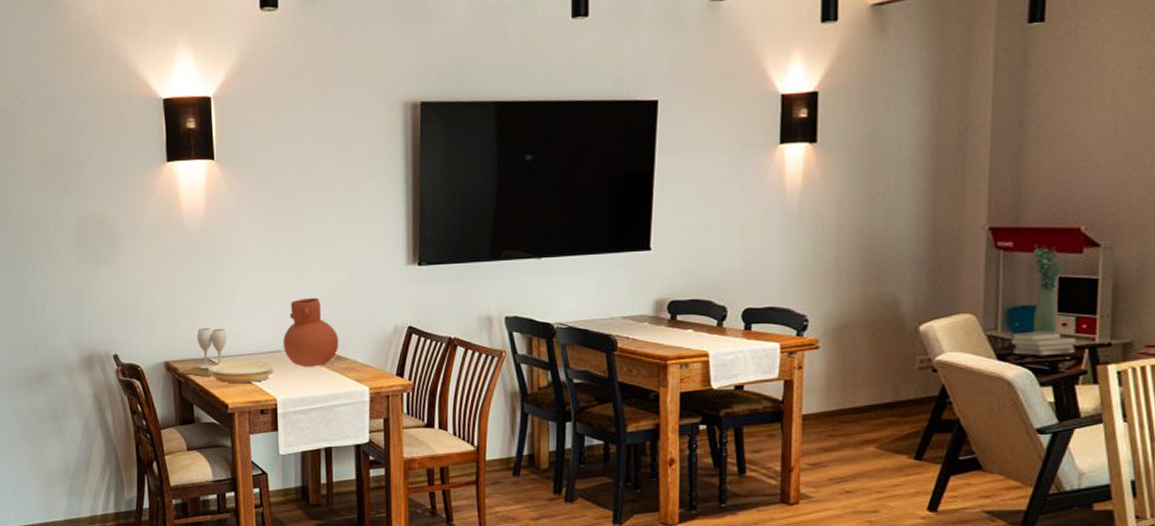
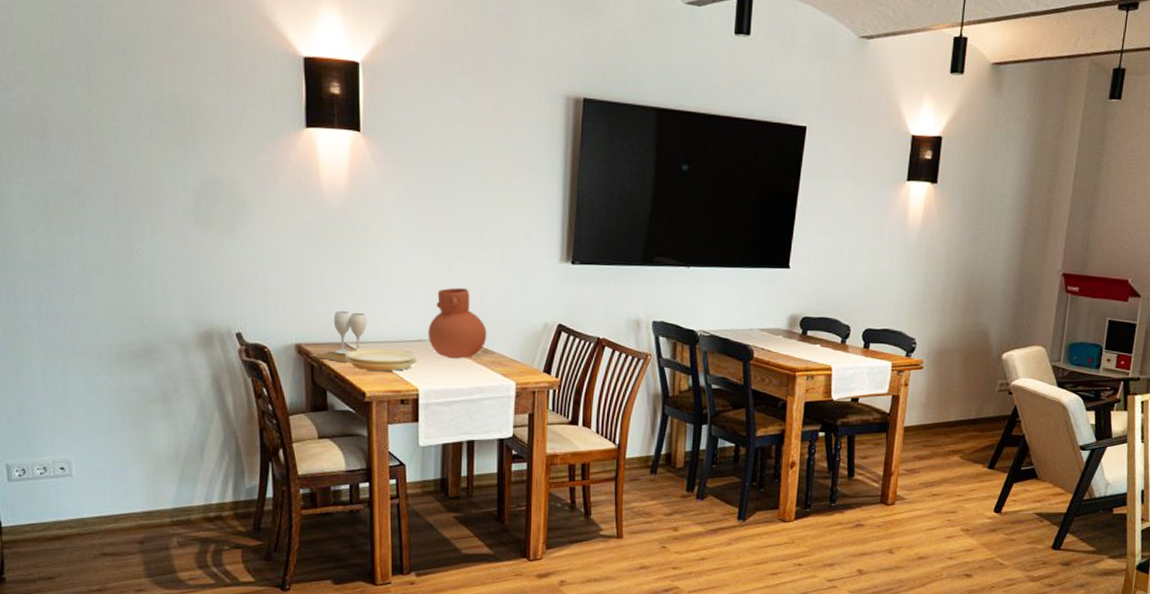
books: present [1010,331,1076,356] -> none [1068,364,1115,386]
vase: present [1033,244,1062,333] -> none [1086,291,1112,367]

